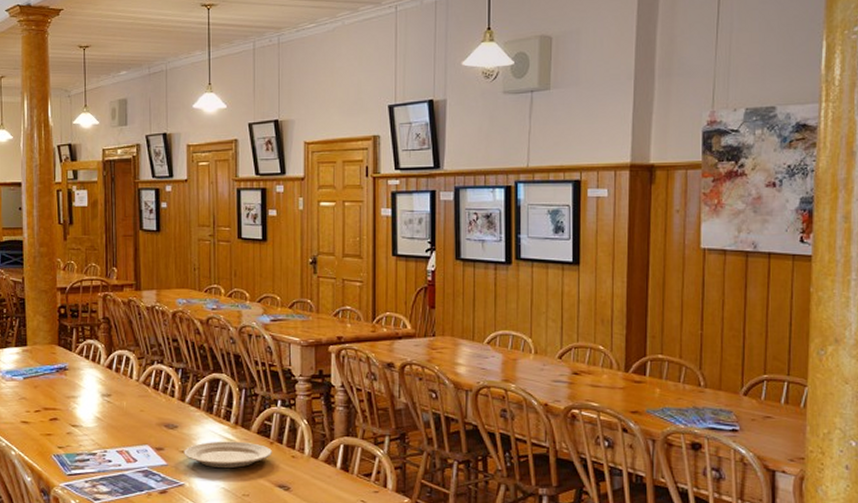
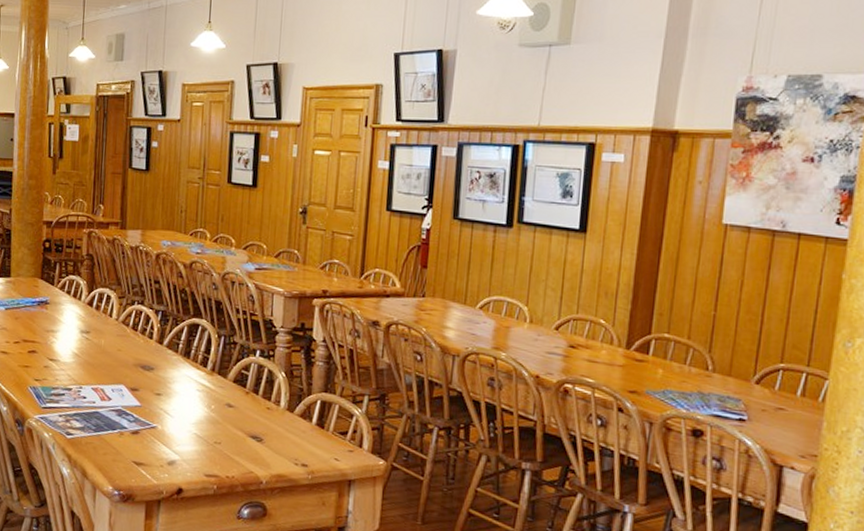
plate: present [184,441,272,469] -> none [158,386,247,415]

